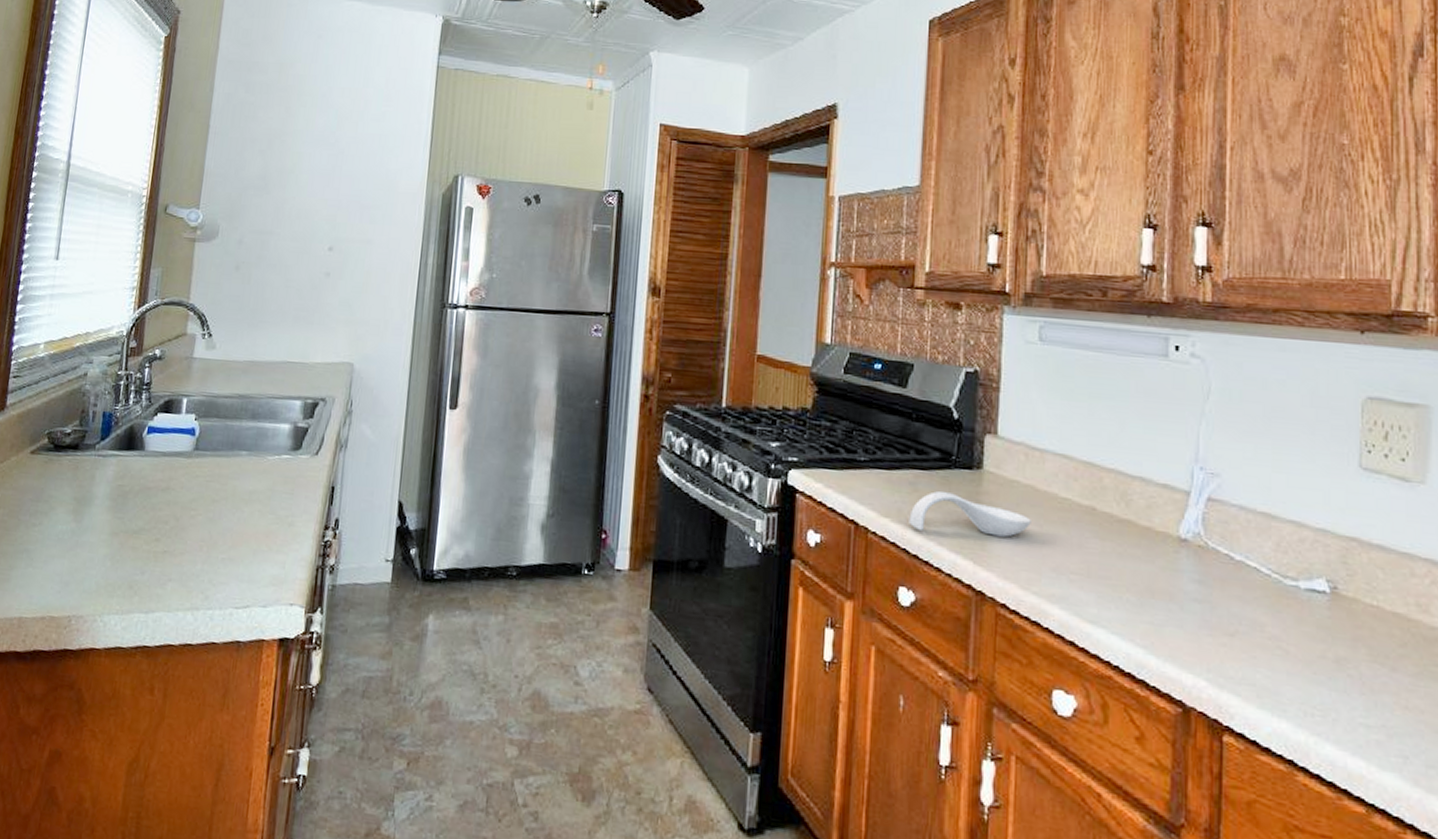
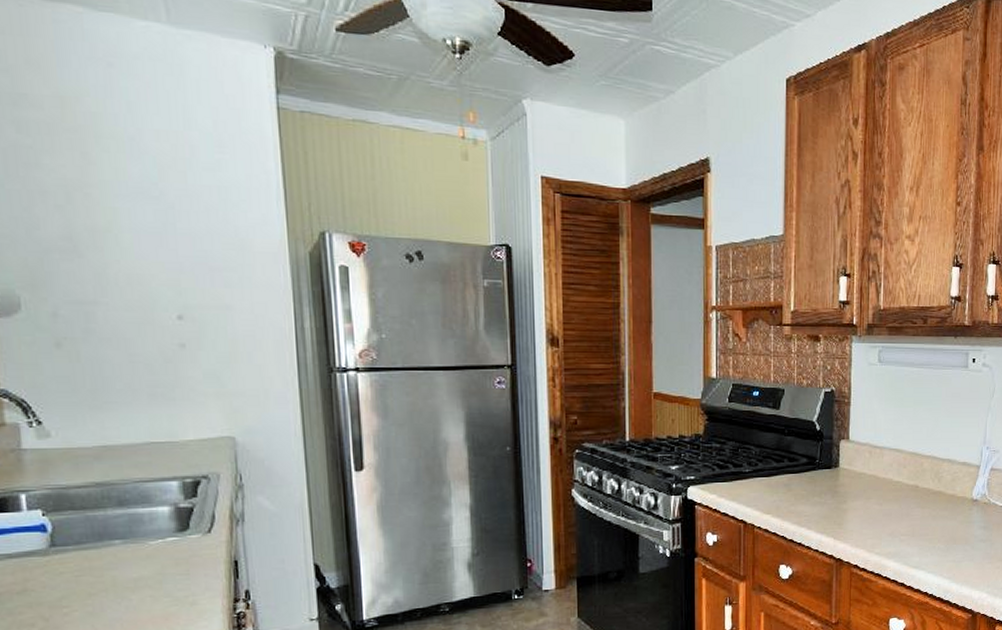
spoon rest: present [909,490,1031,538] -> none [785,487,874,521]

